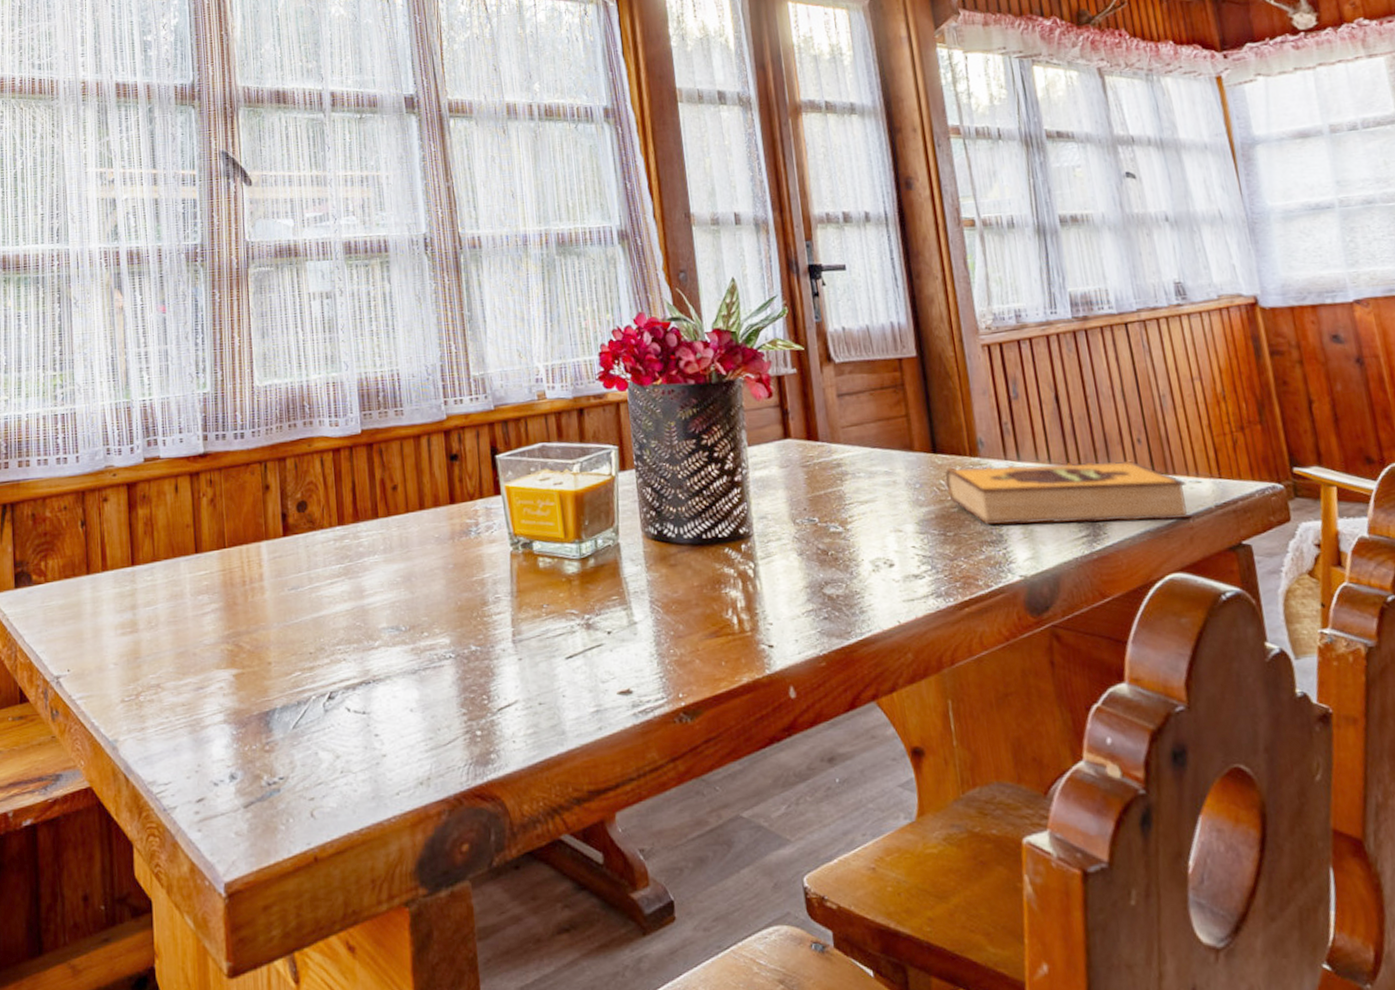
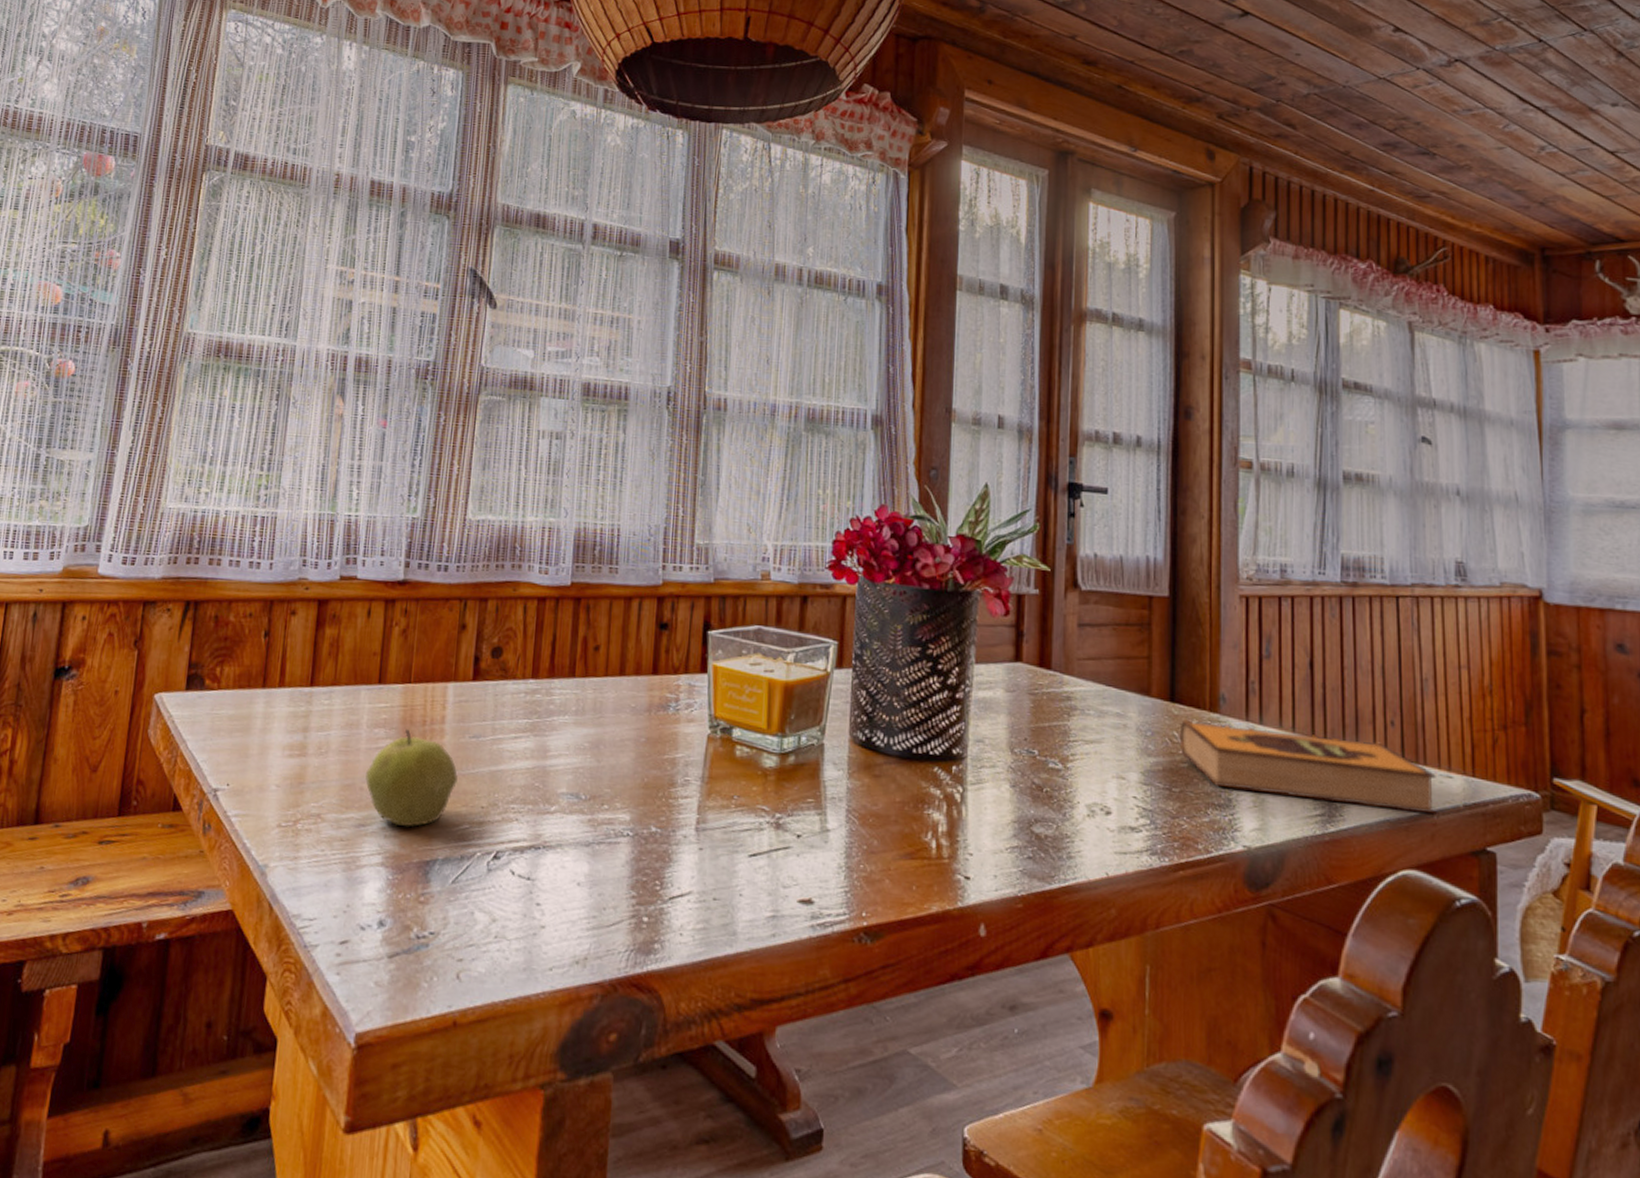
apple: none [197,591,283,684] -> present [365,729,458,828]

